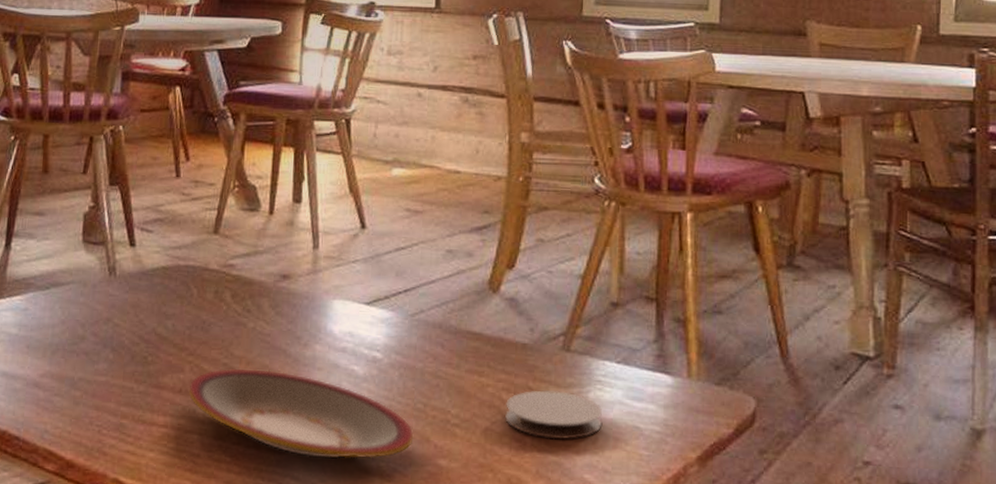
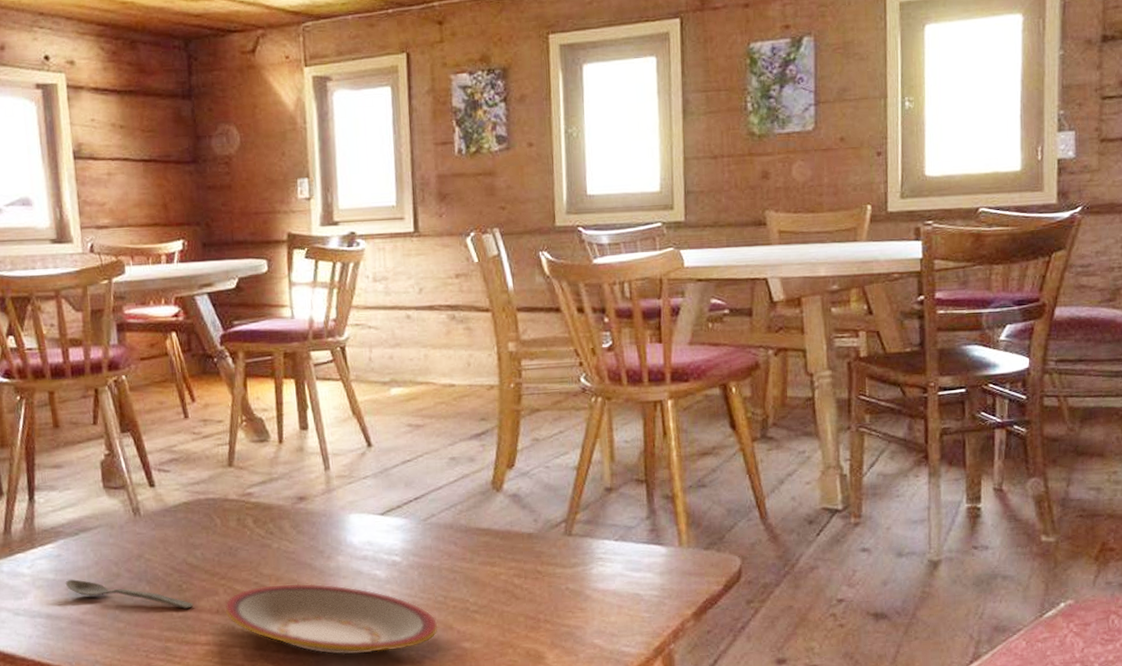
spoon: none [27,337,156,384] -> present [65,579,194,609]
coaster: present [505,390,603,440] -> none [518,571,607,614]

